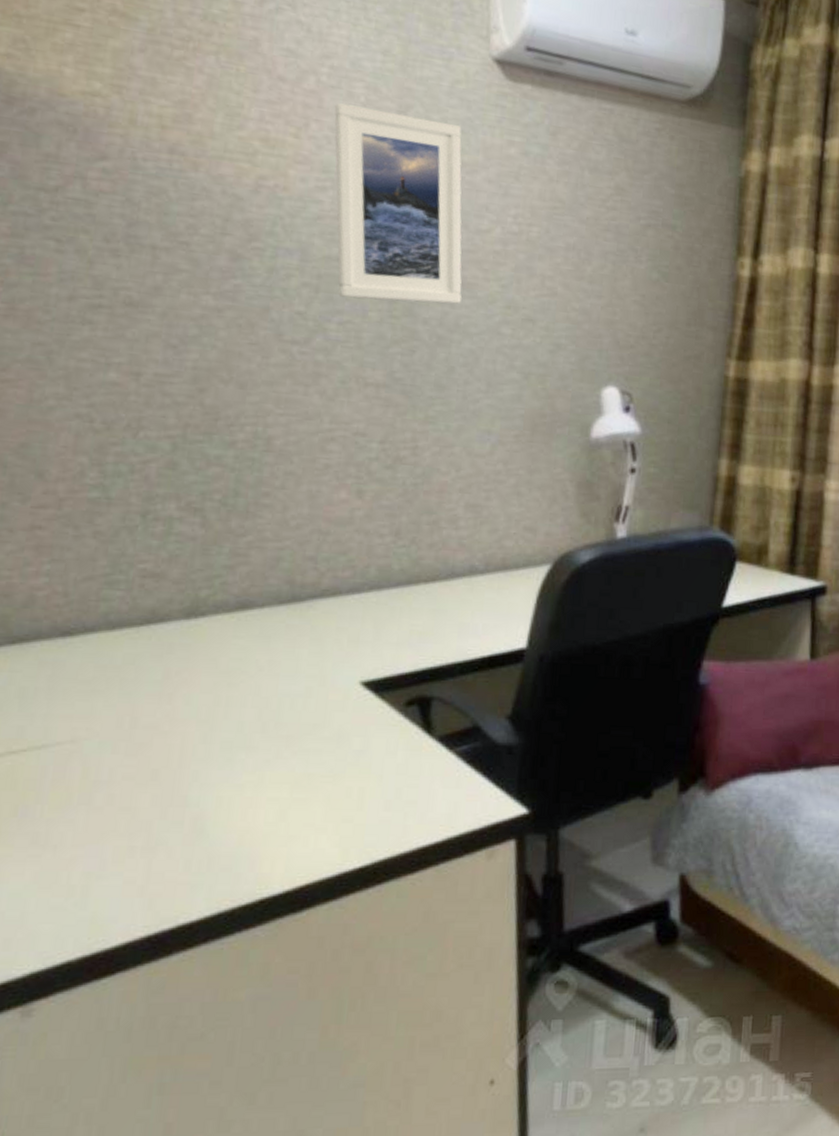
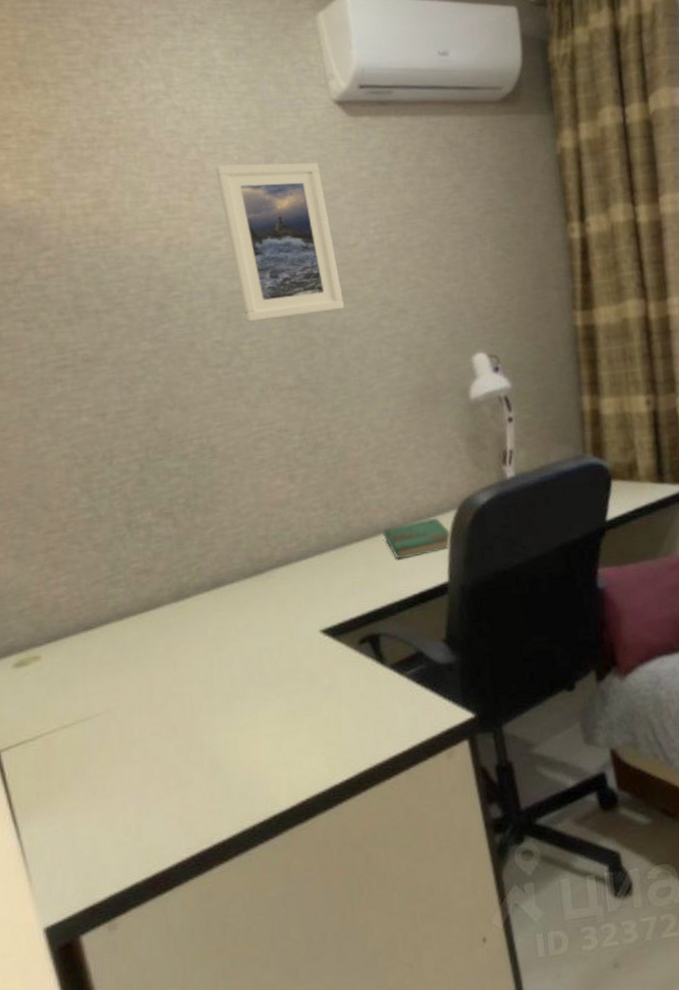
book: none [456,569,539,613] -> present [381,517,451,560]

